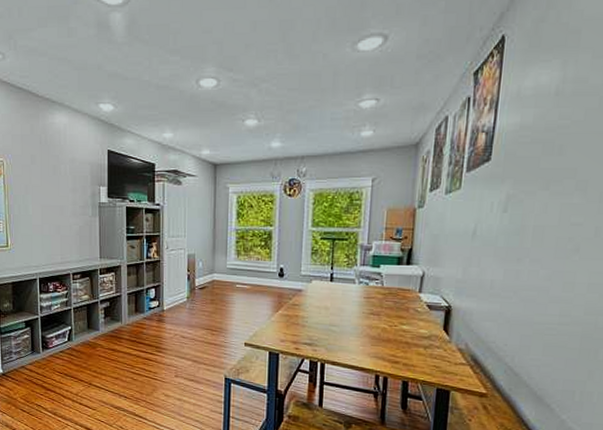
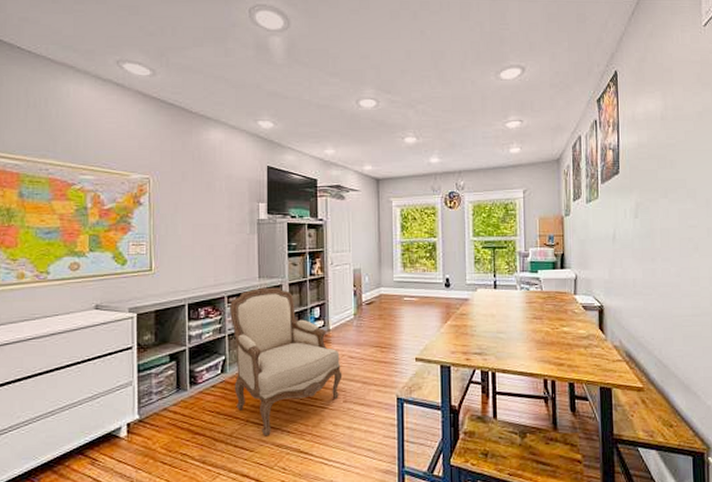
armchair: none [75,267,175,399] -> present [230,287,343,437]

